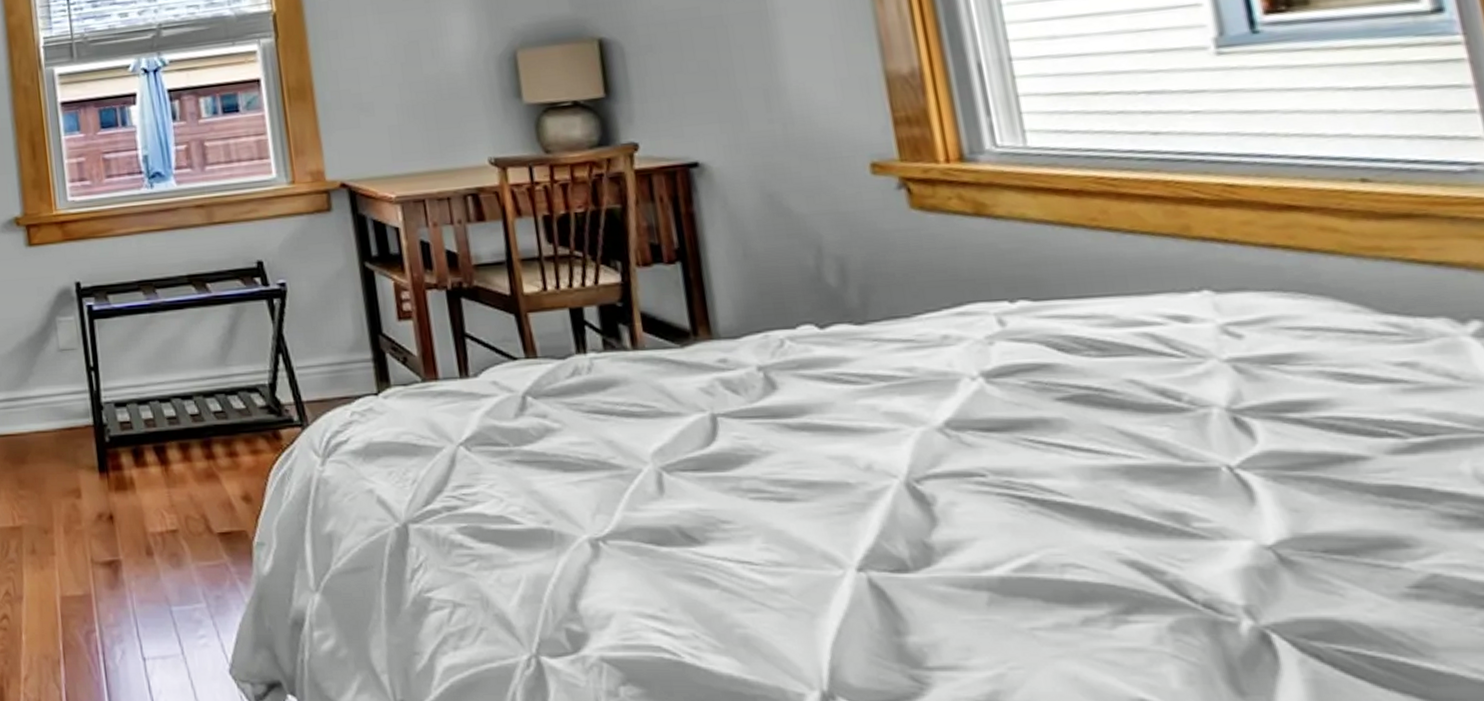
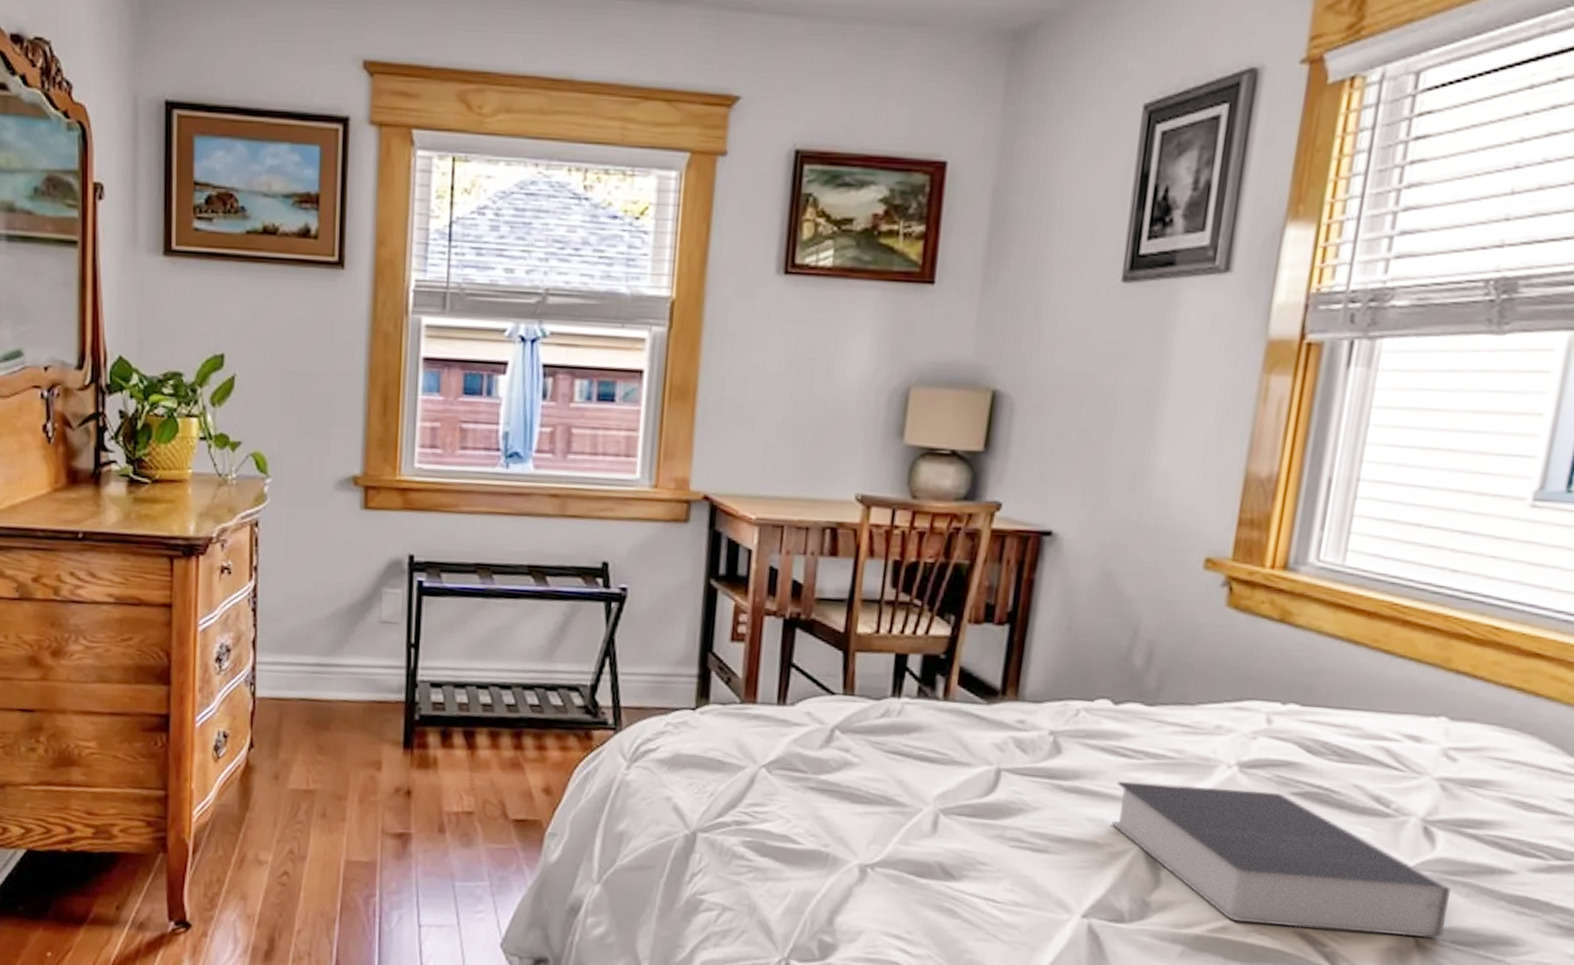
book: none [849,400,1309,556] -> present [1112,781,1451,938]

